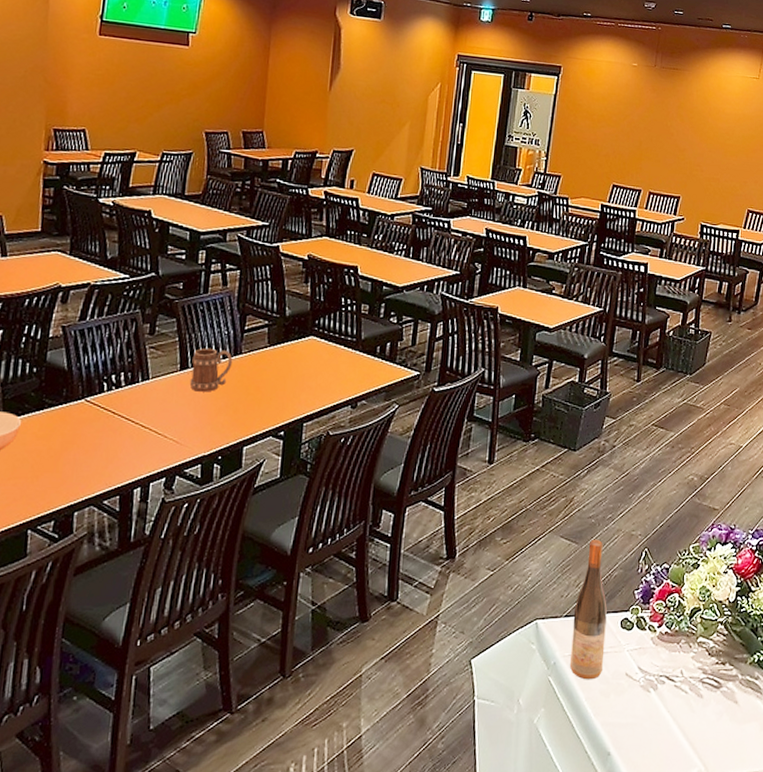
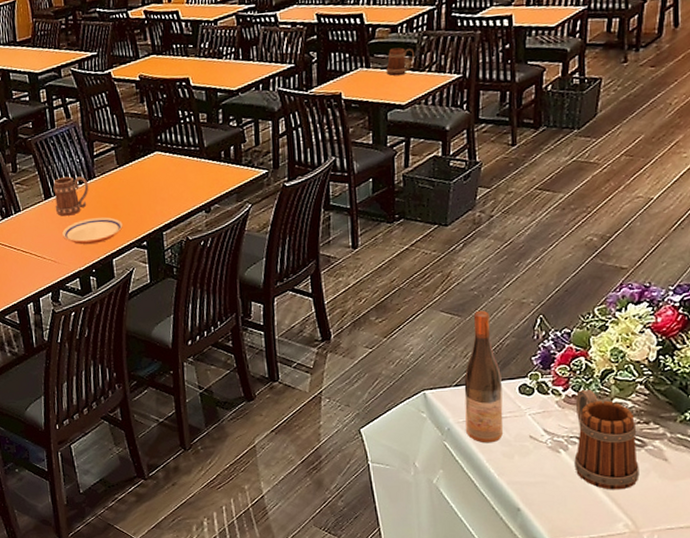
plate: none [192,397,262,427] -> present [62,217,123,244]
beer mug: none [540,273,566,300] -> present [386,47,415,76]
beer mug: none [661,627,715,733] -> present [574,390,640,490]

